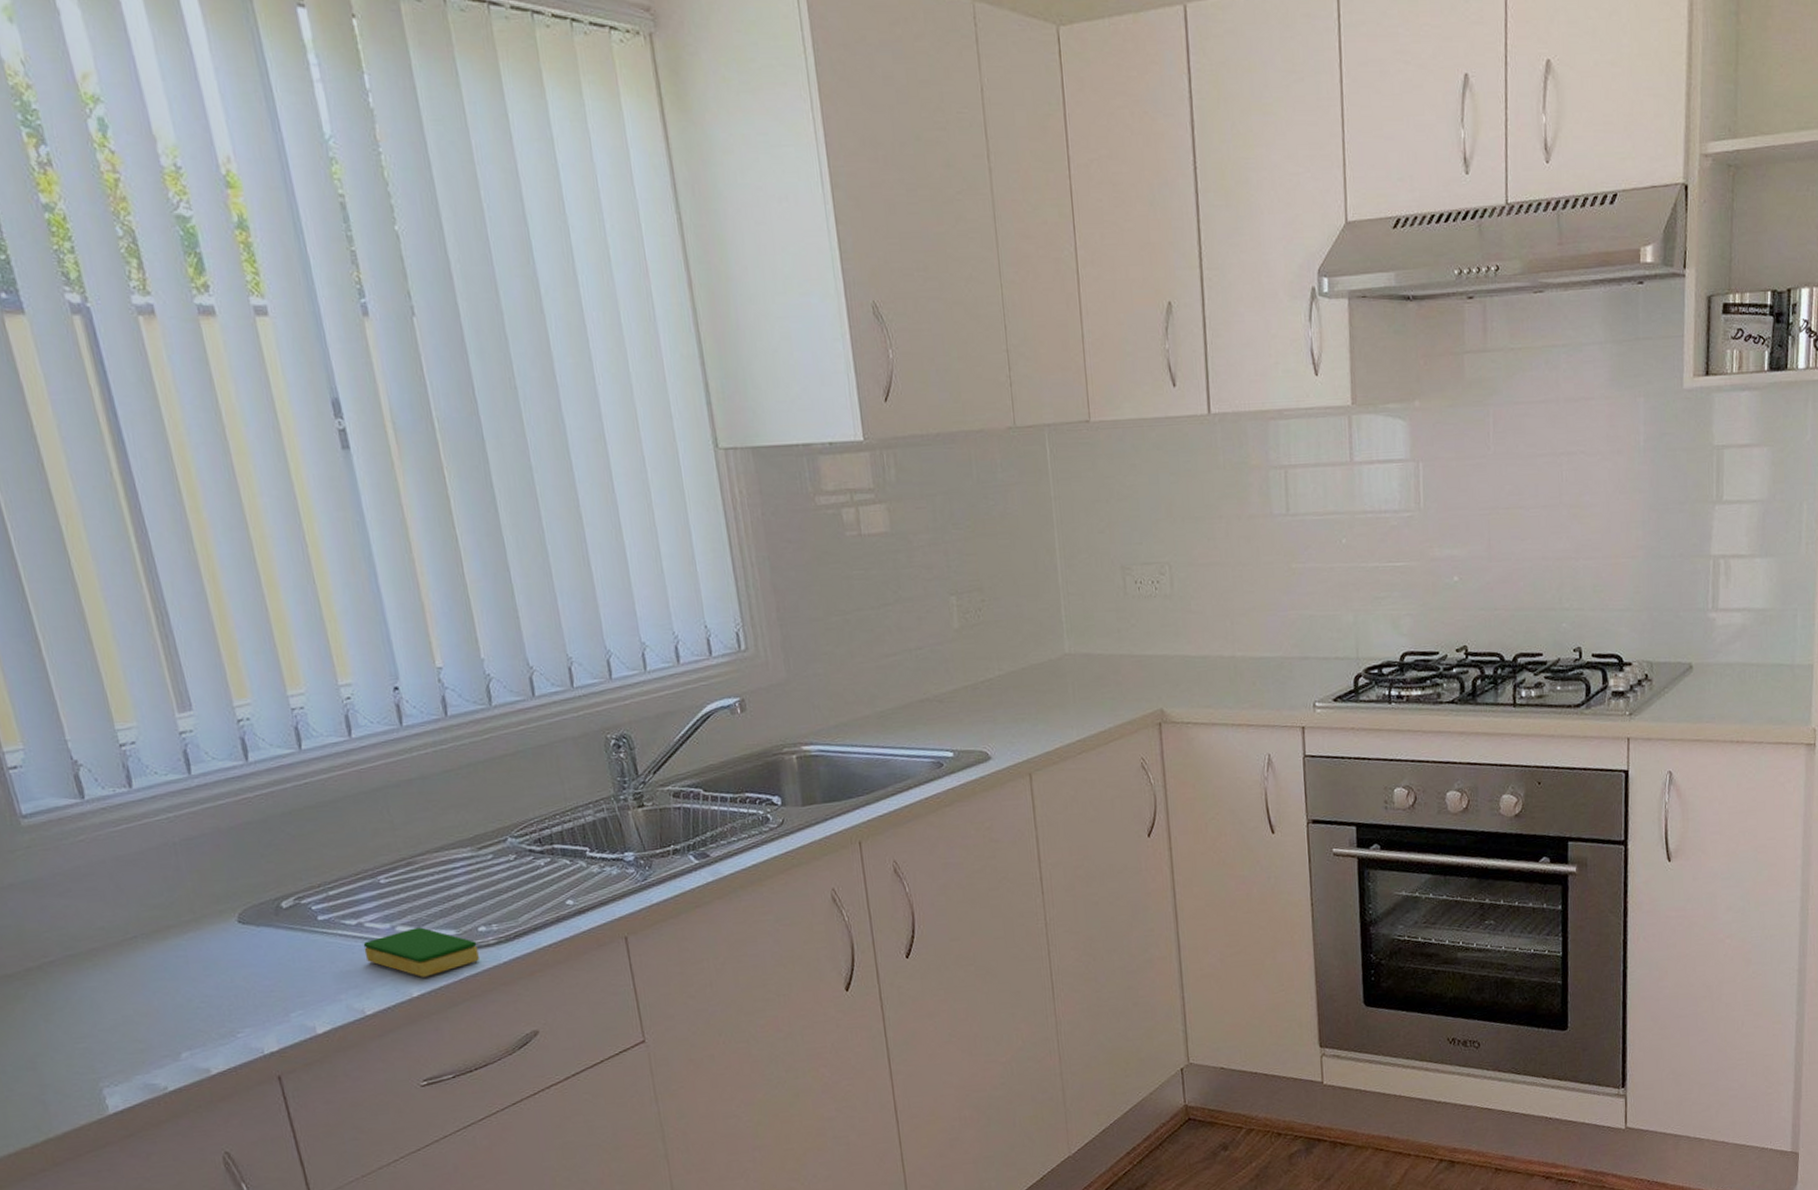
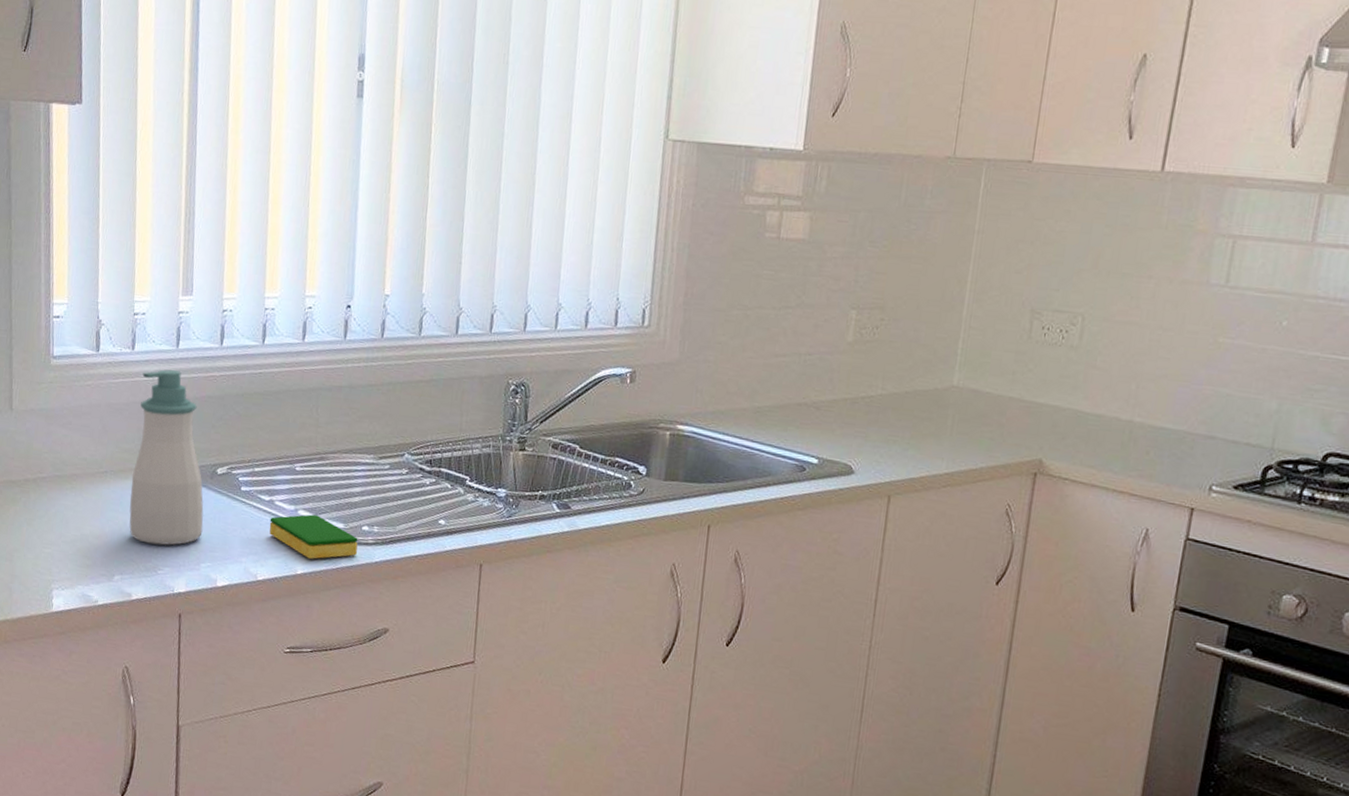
soap bottle: none [151,801,283,1007] -> present [129,369,204,545]

